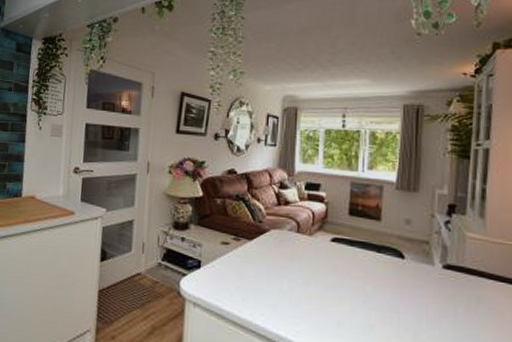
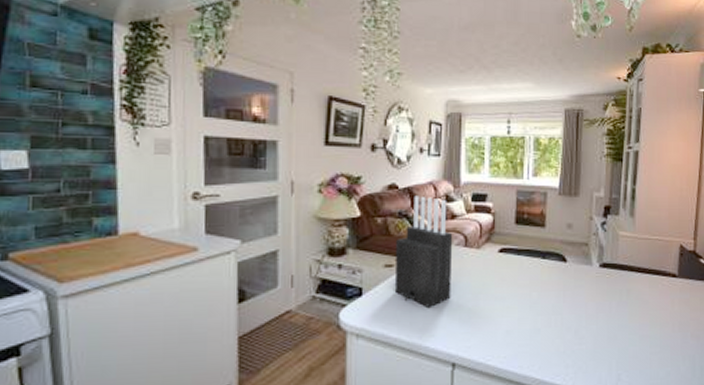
knife block: none [229,181,286,288] -> present [394,195,453,309]

